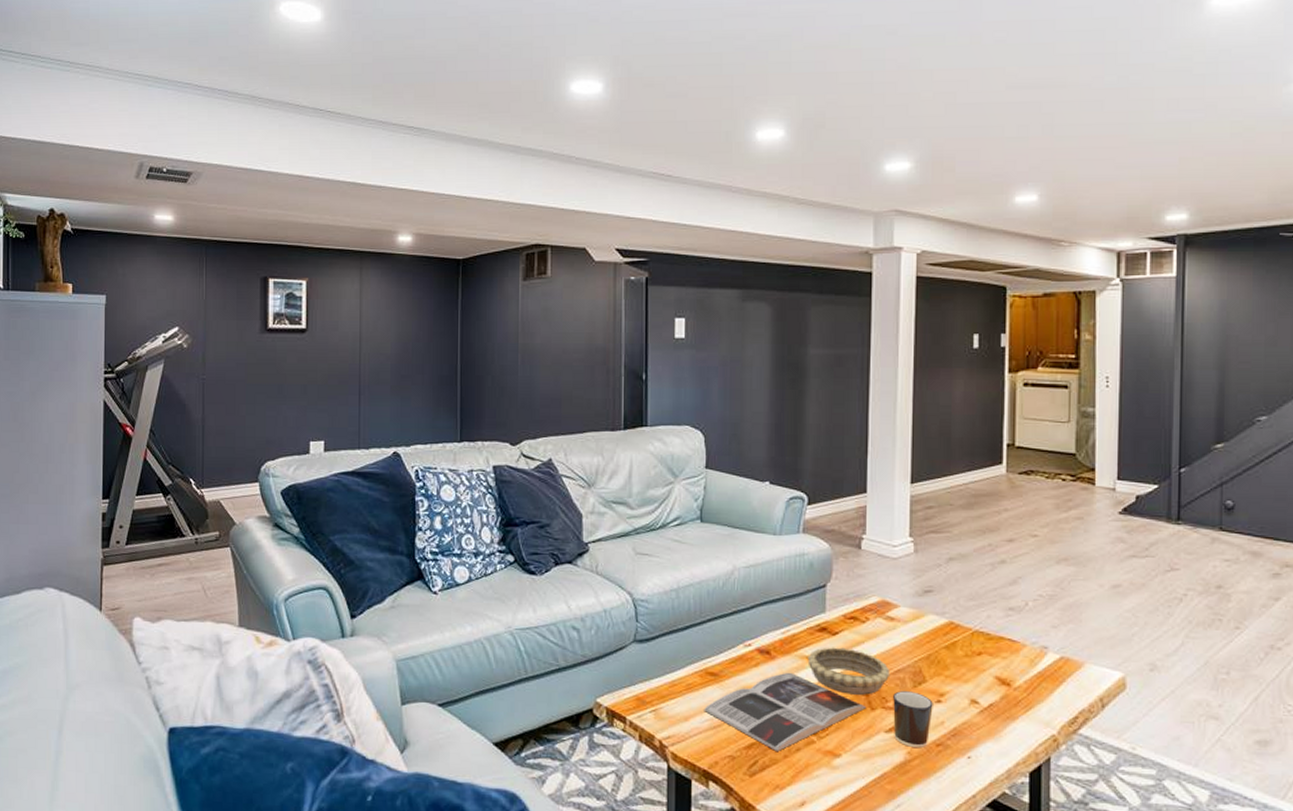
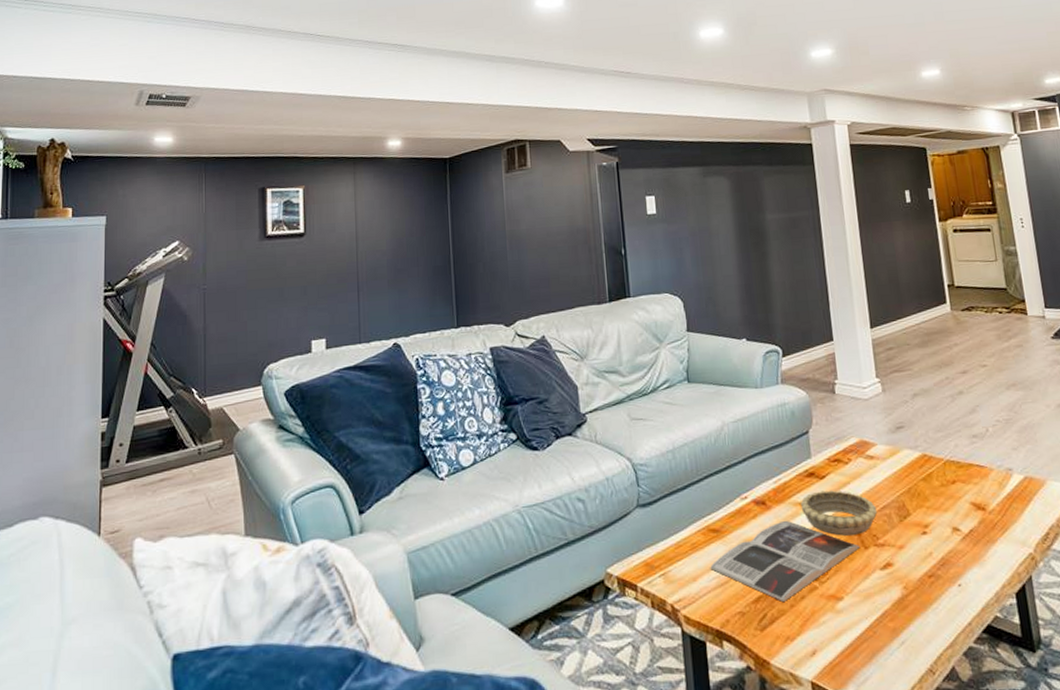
mug: present [893,691,933,747] -> none [883,526,921,582]

